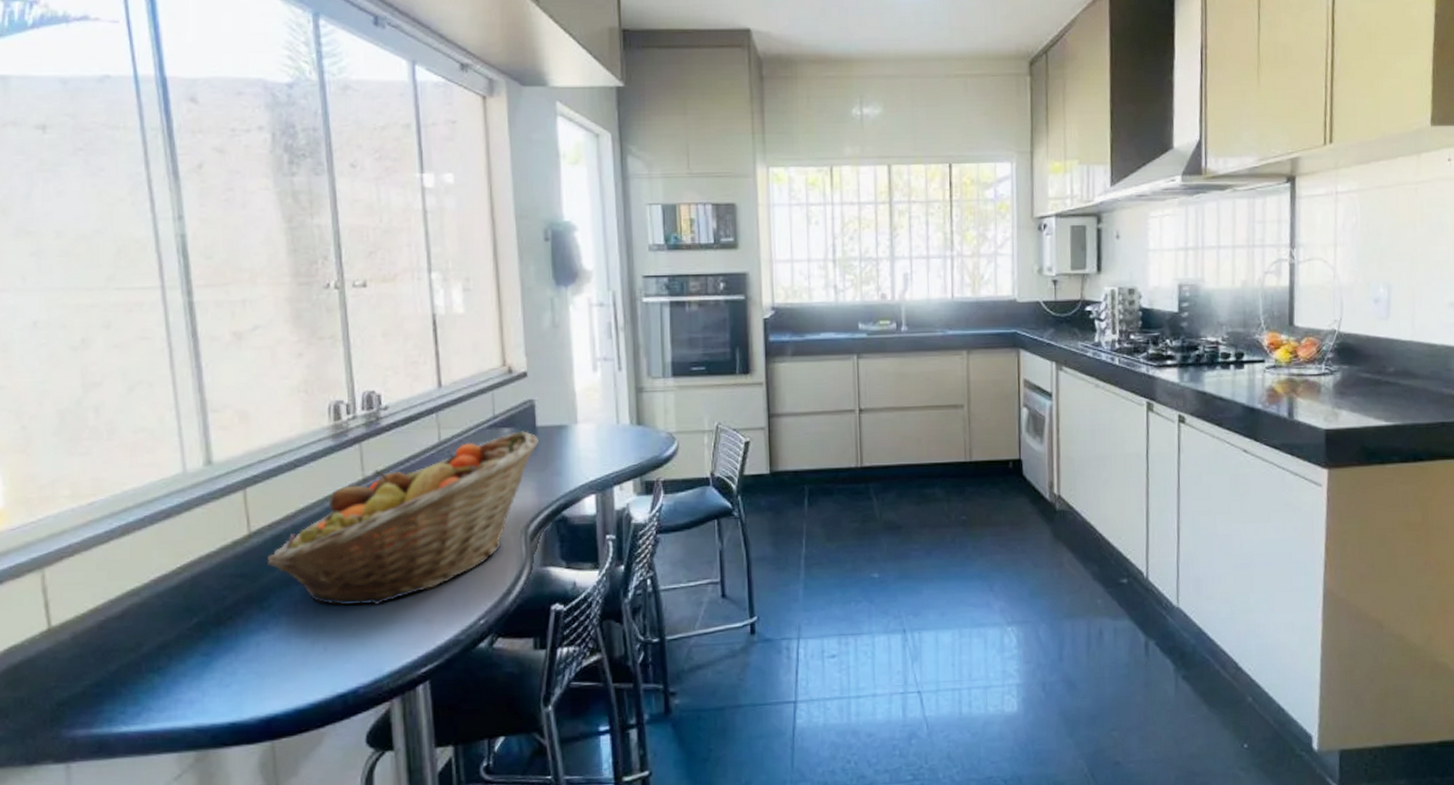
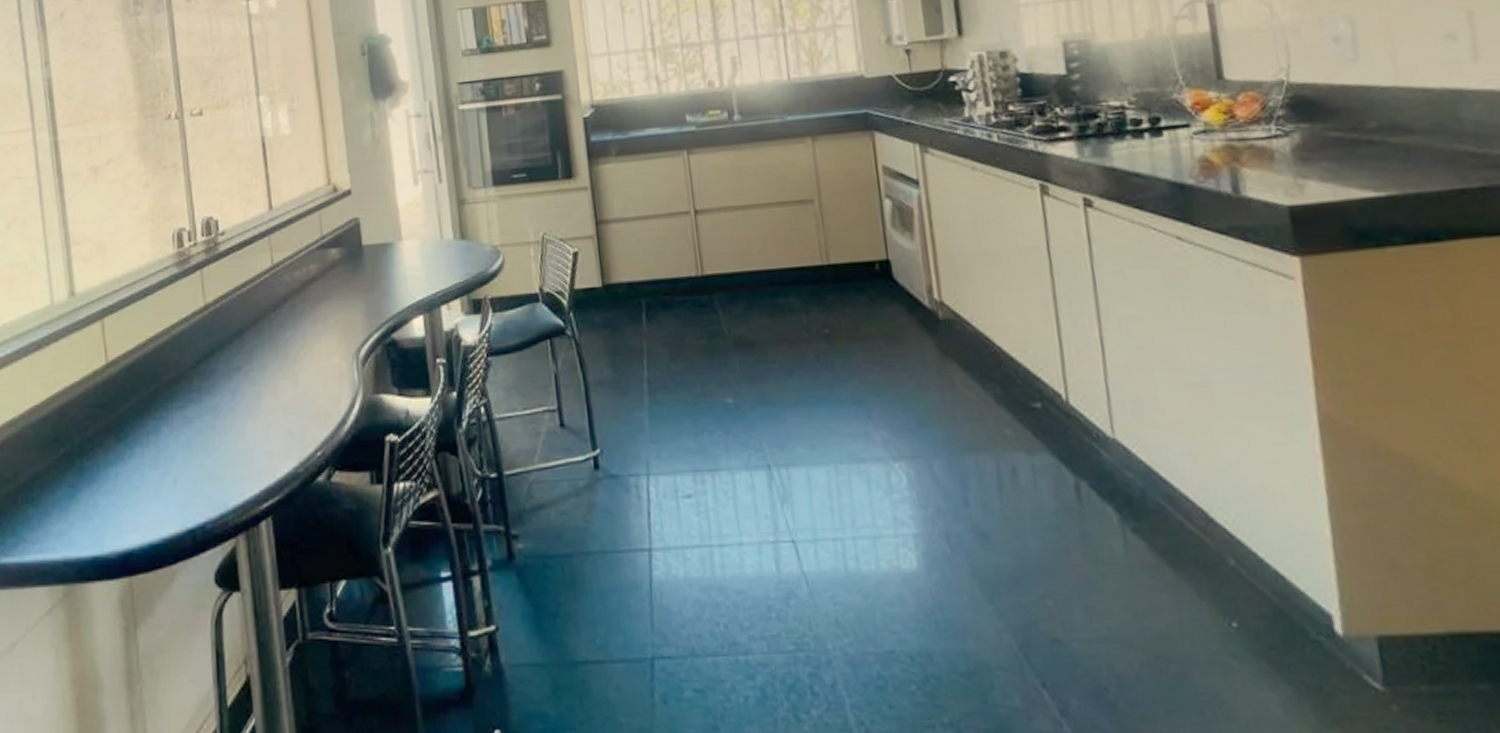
fruit basket: present [266,431,539,605] -> none [122,250,365,435]

